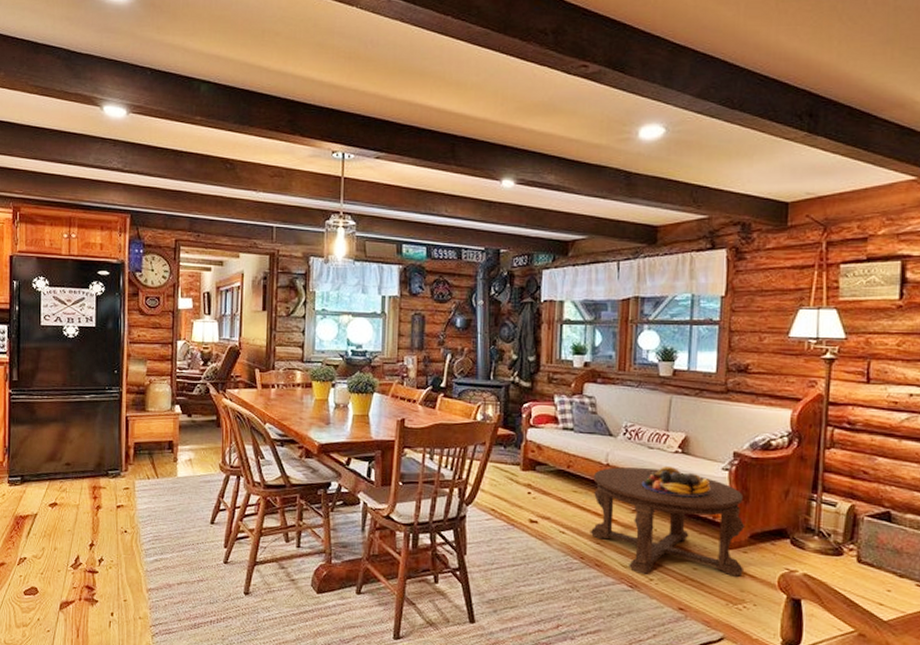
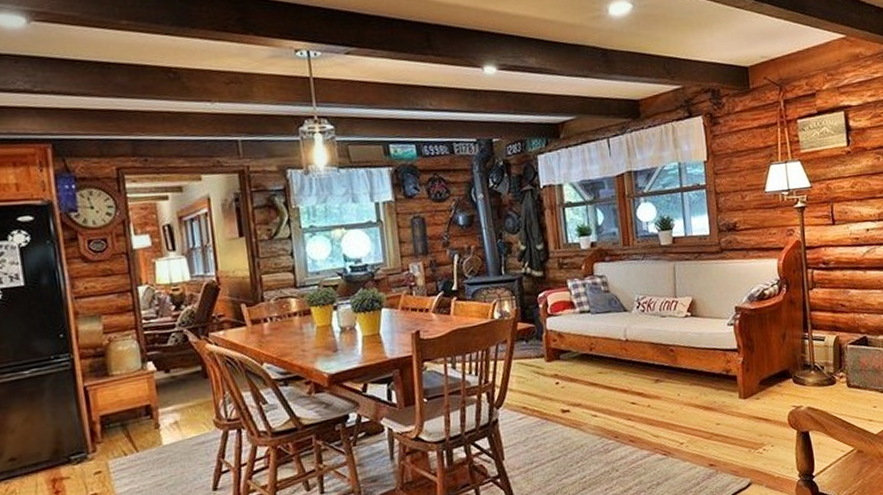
coffee table: present [590,467,745,577] -> none [615,334,759,440]
fruit bowl: present [642,467,711,498] -> none [661,331,721,359]

